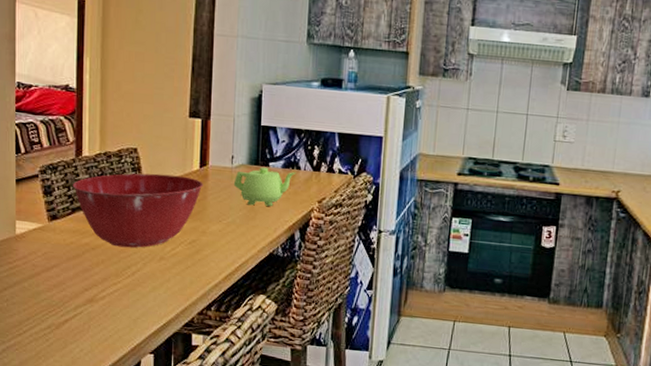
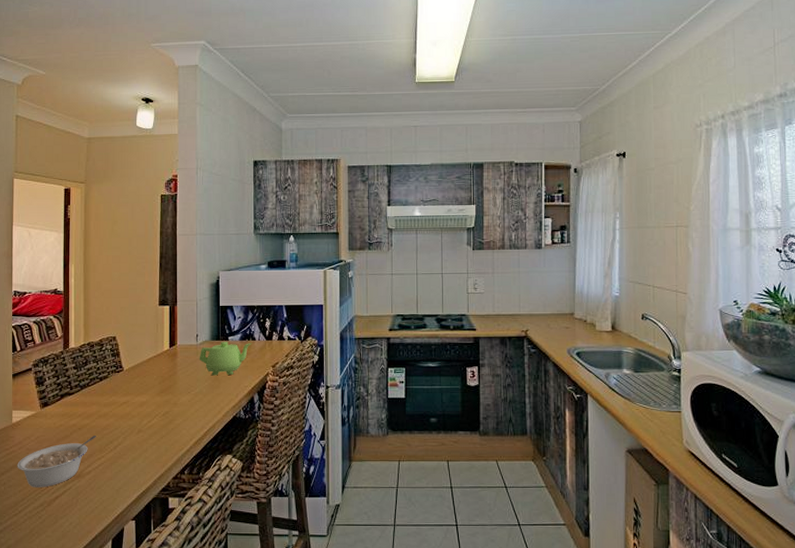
legume: none [22,258,112,309] -> present [17,436,96,488]
mixing bowl: present [72,173,203,248] -> none [61,356,173,425]

